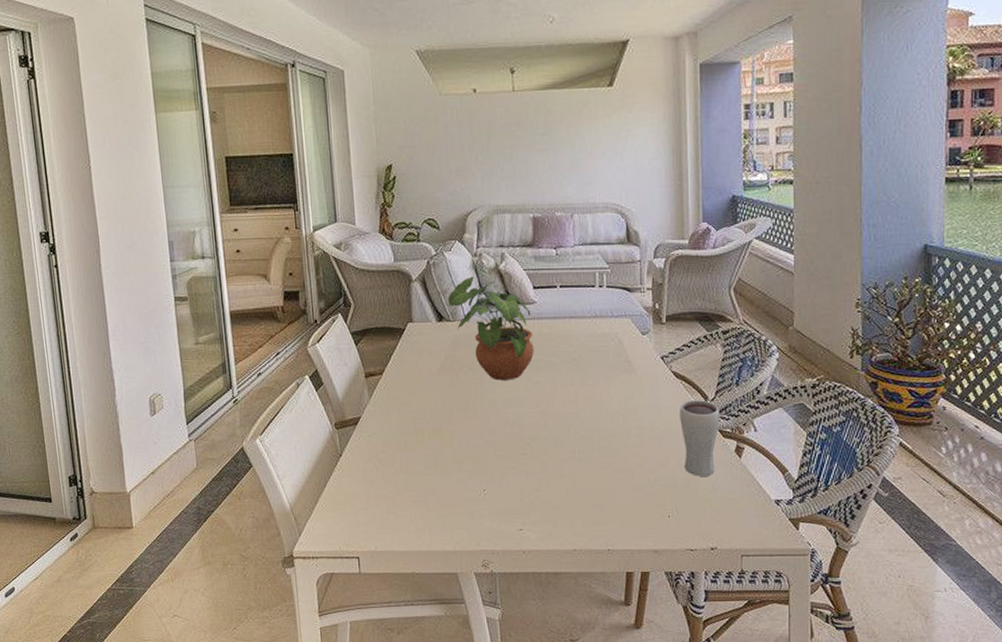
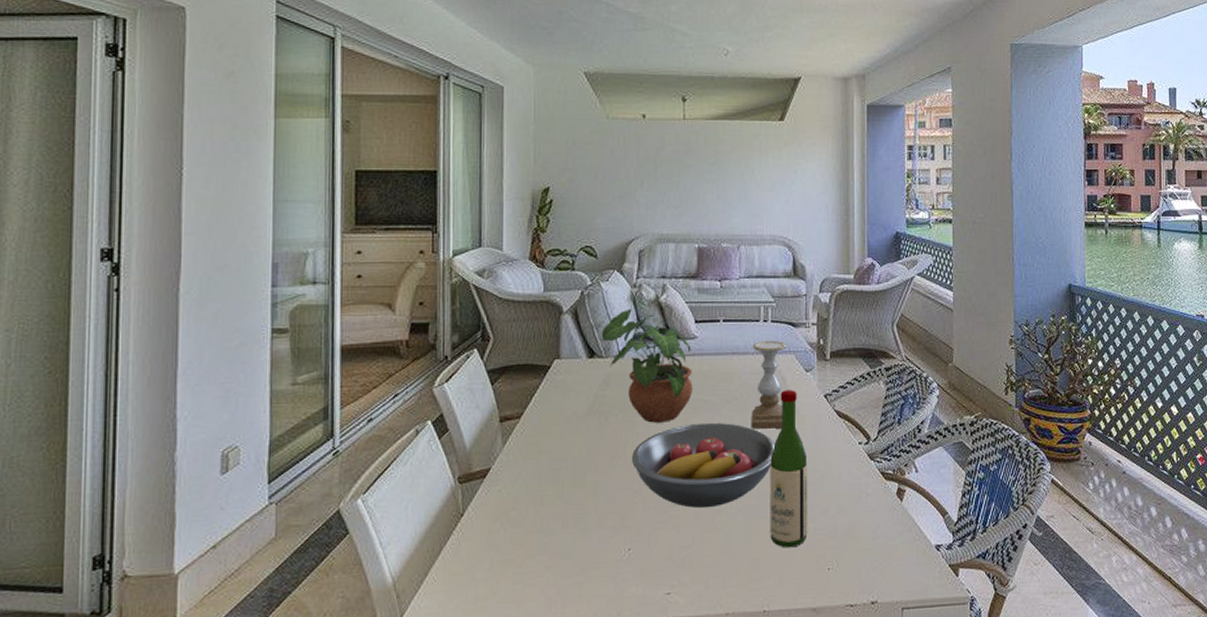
fruit bowl: none [481,382,615,458] -> present [631,423,776,509]
candle holder: none [589,304,622,388] -> present [751,340,786,429]
wine bottle: none [610,352,648,496] -> present [770,390,808,548]
drinking glass: present [680,400,720,476] -> none [842,440,882,523]

